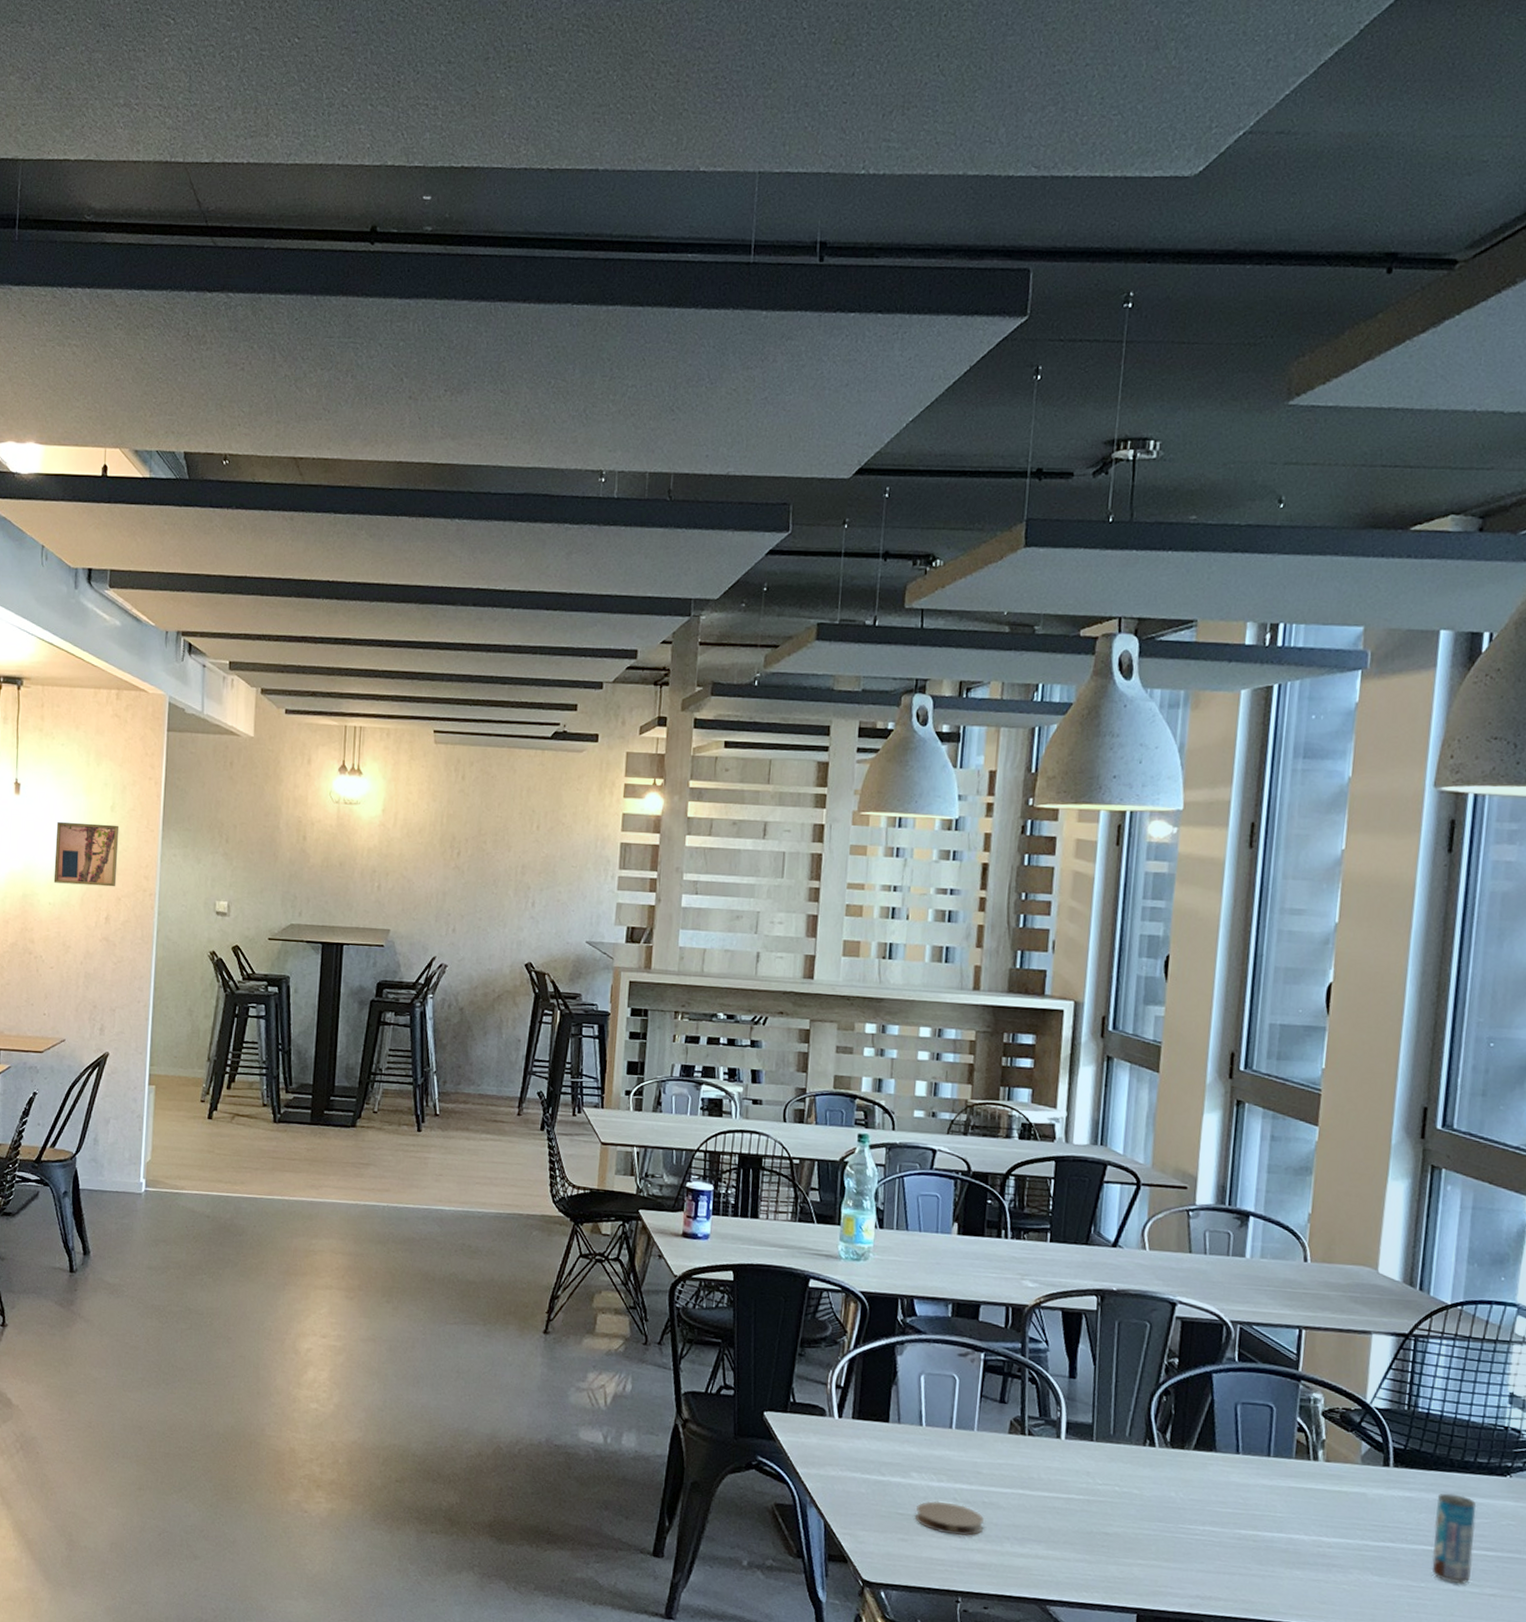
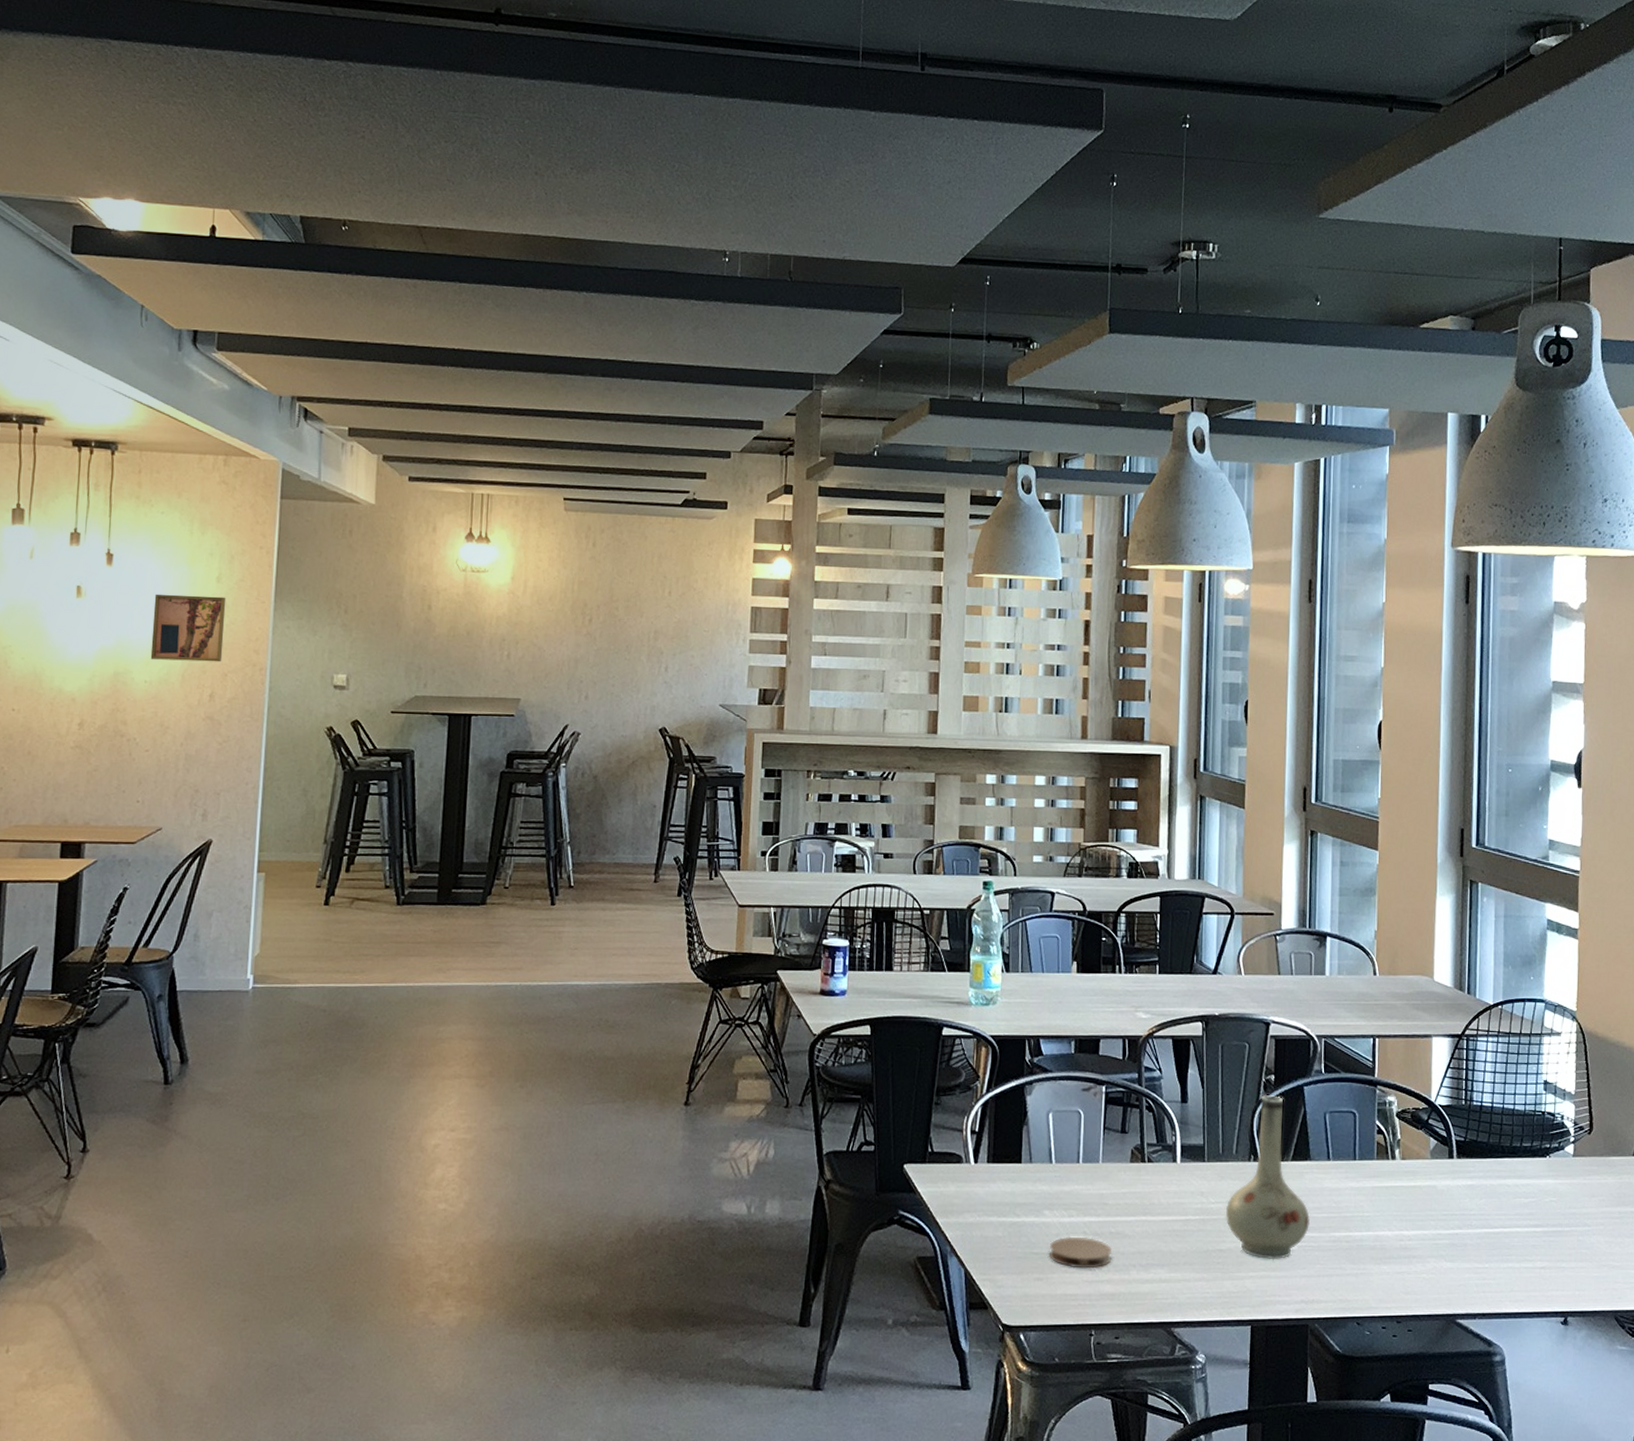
vase: none [1113,1377,1212,1551] -> present [1225,1094,1310,1260]
beverage can: present [1432,1493,1477,1585] -> none [1492,1178,1525,1261]

